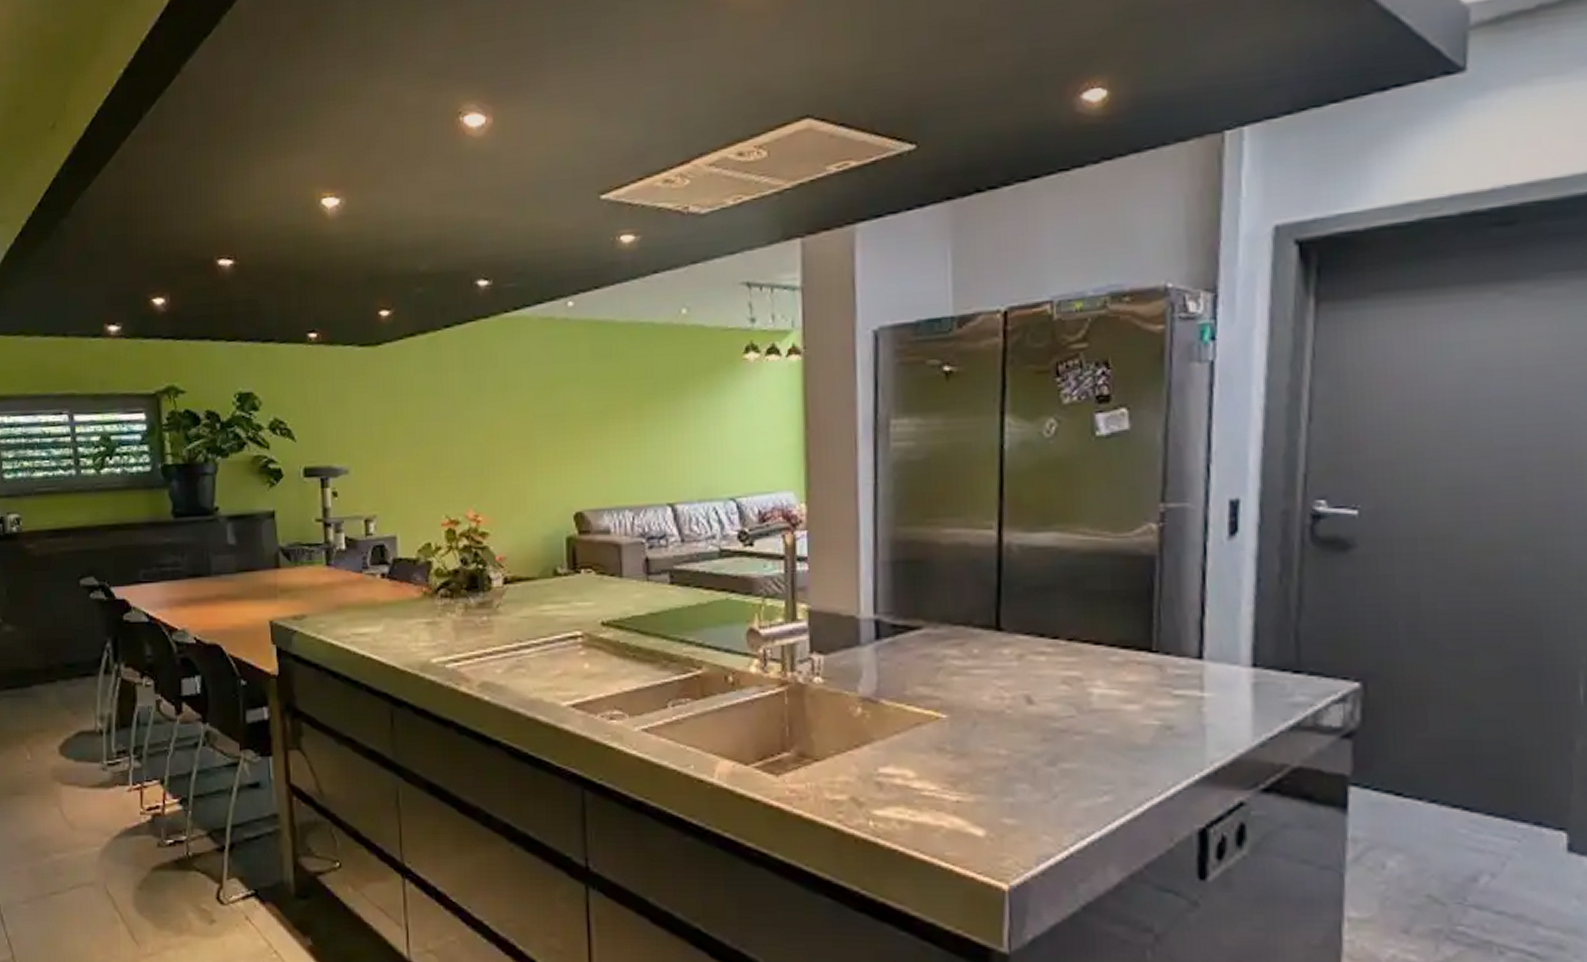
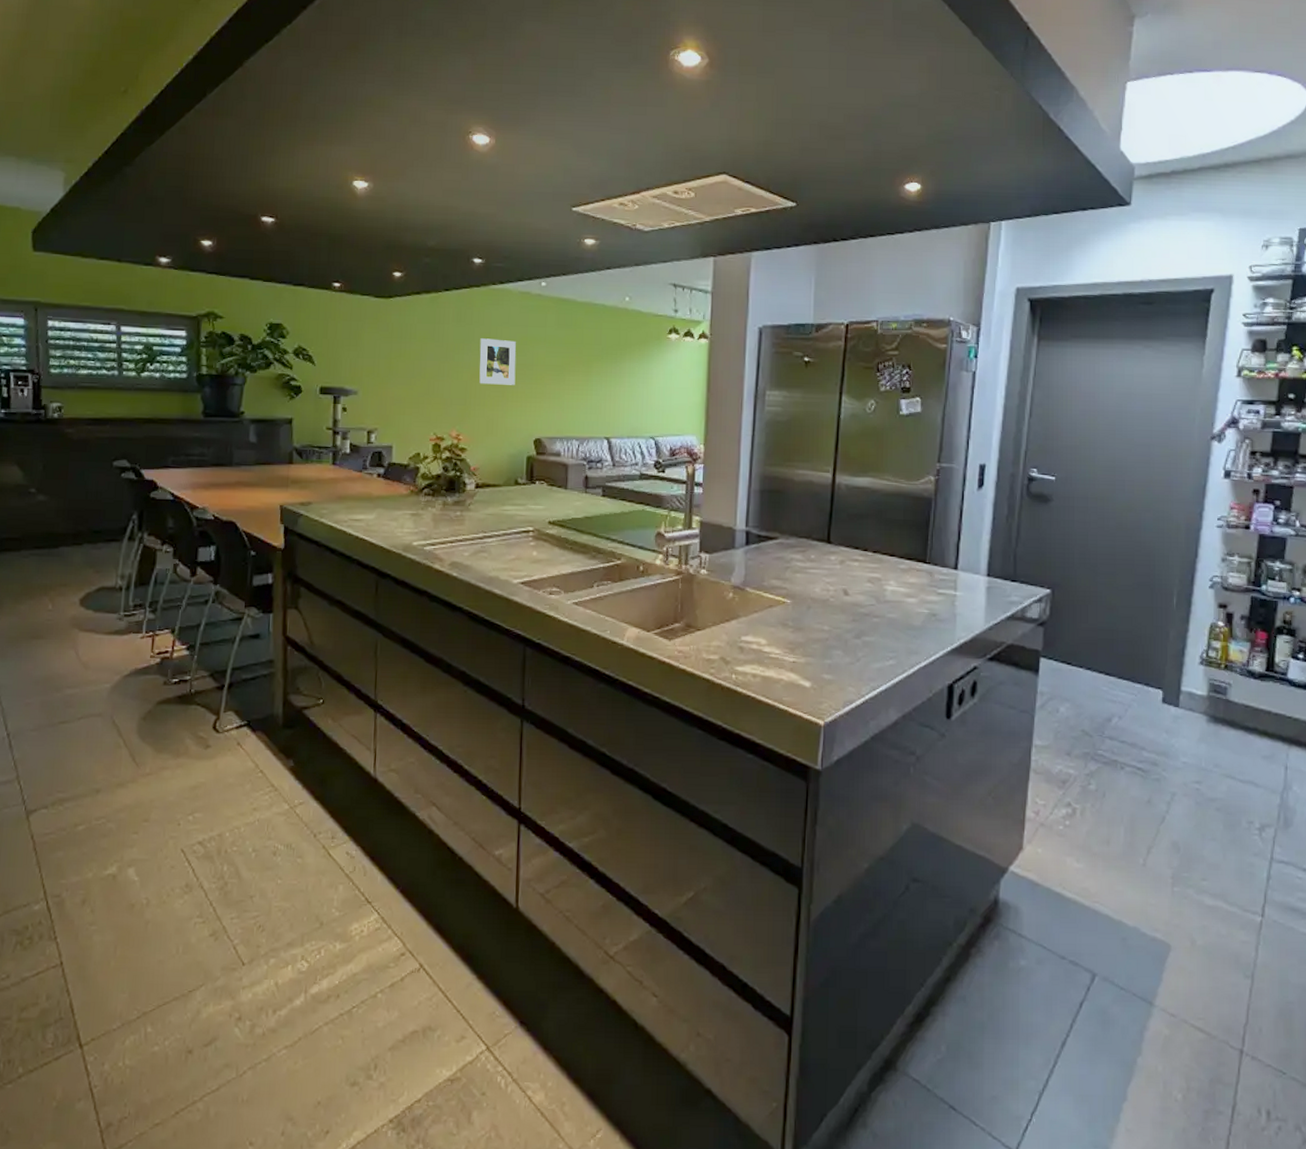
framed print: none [494,384,544,447] -> present [479,338,516,385]

